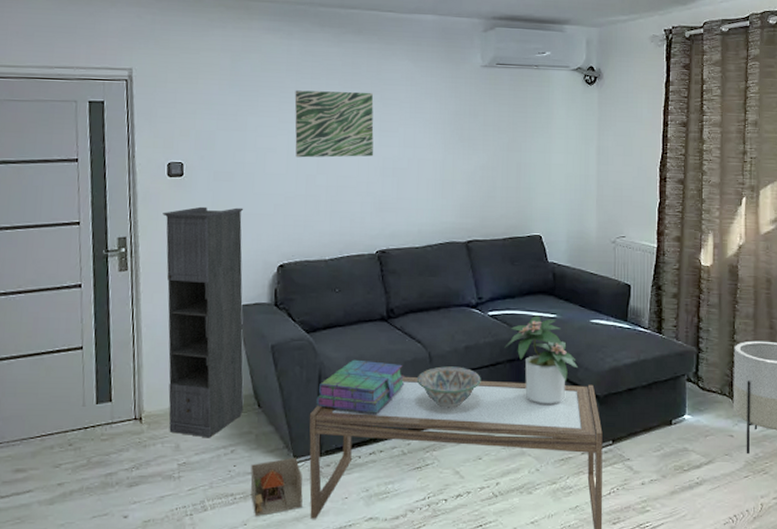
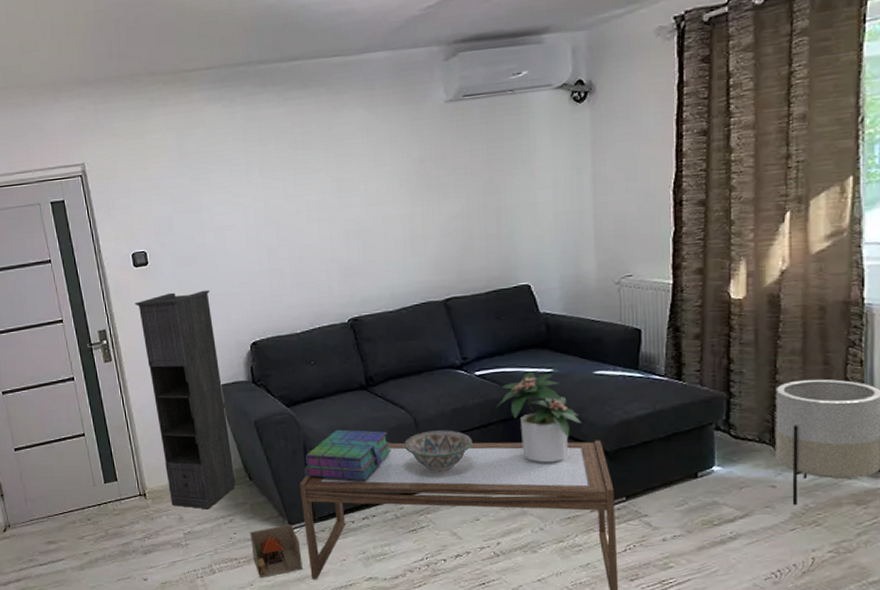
wall art: present [294,90,374,158] -> none [245,151,335,232]

